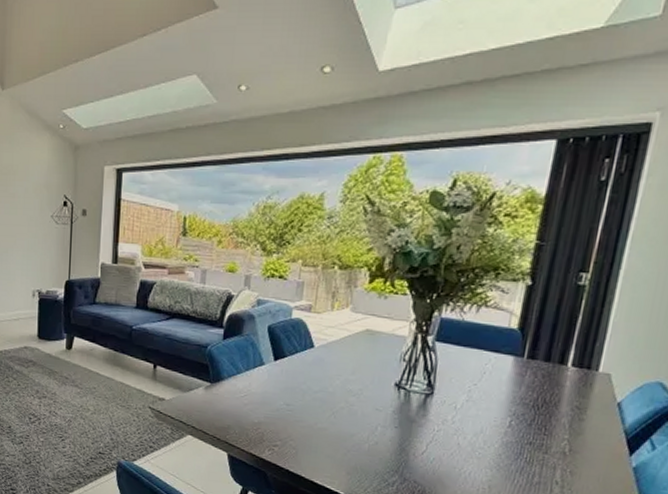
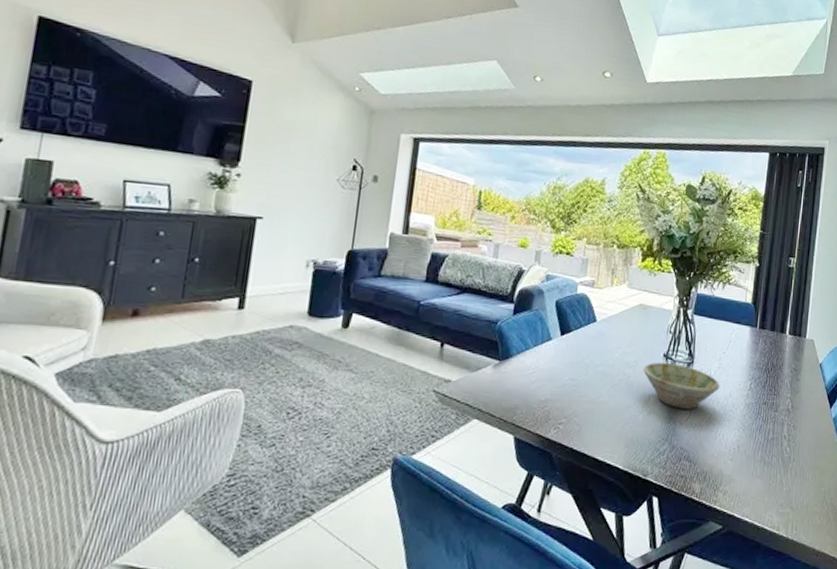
bowl: none [369,391,468,443] -> present [643,362,720,409]

